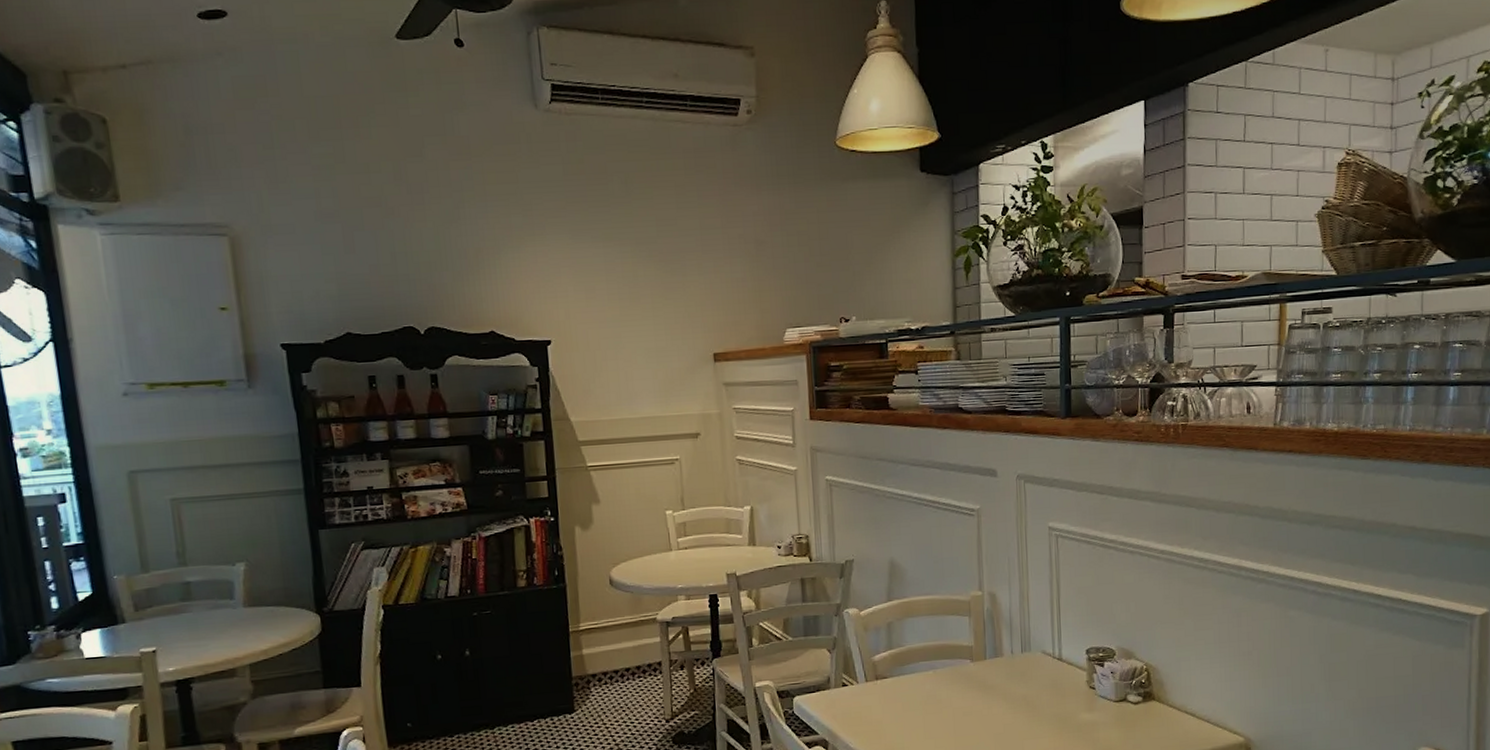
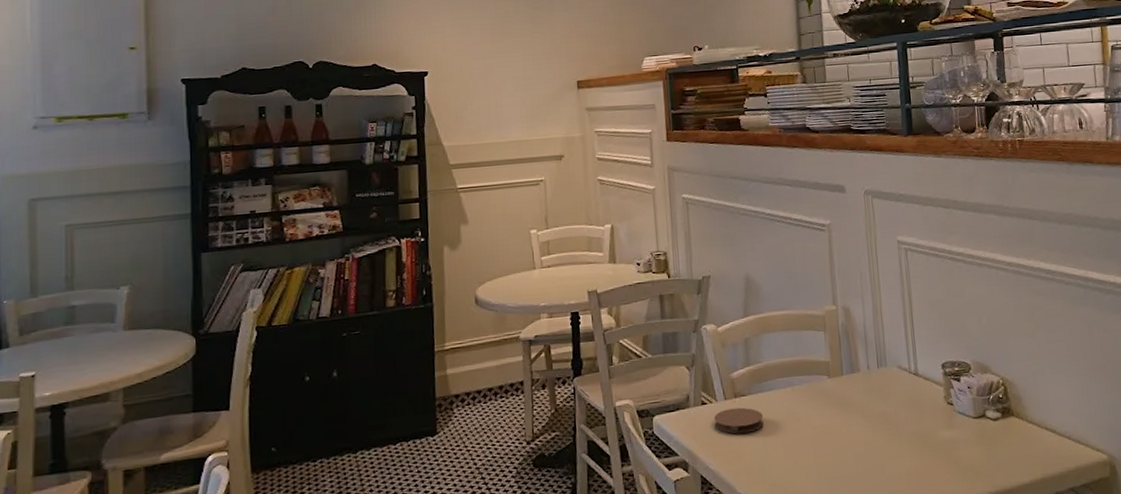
coaster: none [854,689,904,715] -> present [714,407,764,434]

